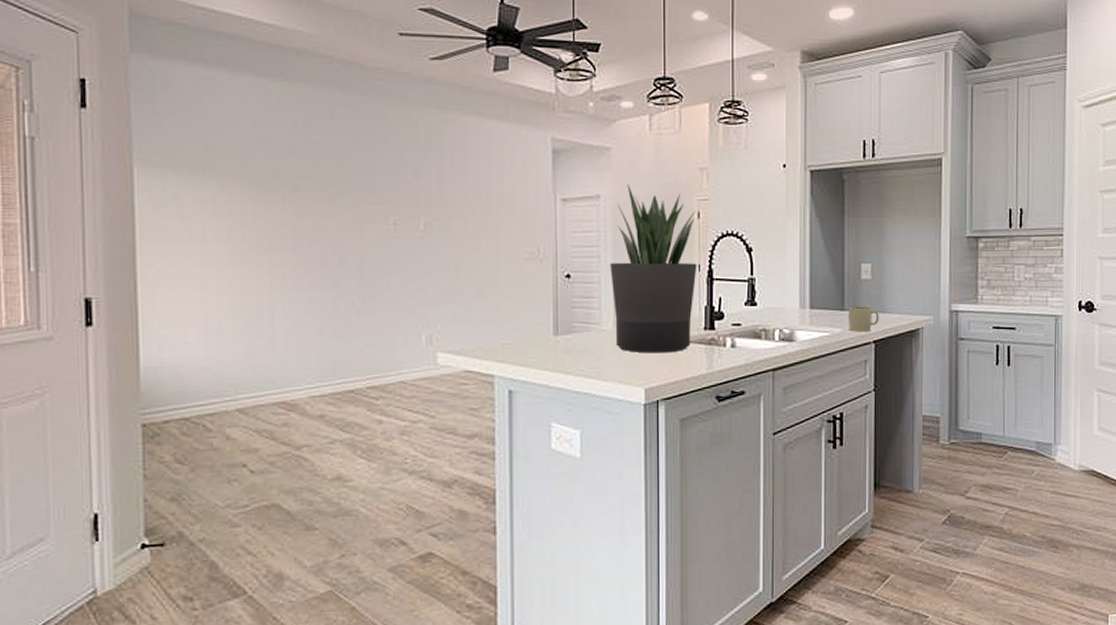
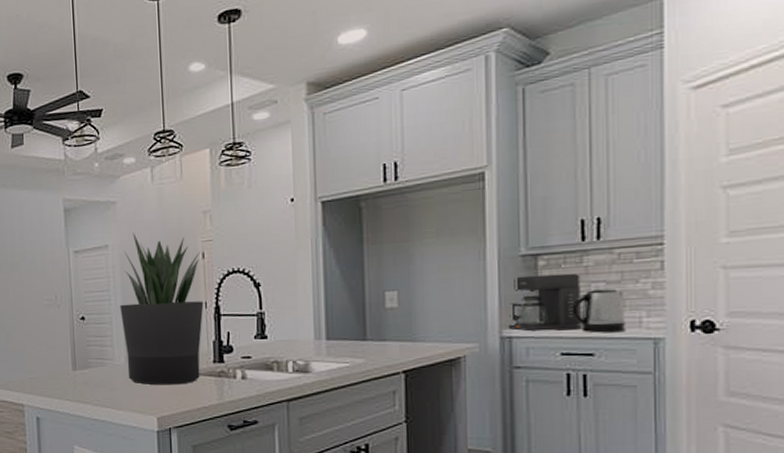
mug: present [847,306,879,332] -> none [370,335,409,362]
coffee maker: none [955,255,1008,307] -> present [508,273,583,332]
kettle: none [1001,271,1037,310] -> present [571,289,625,334]

